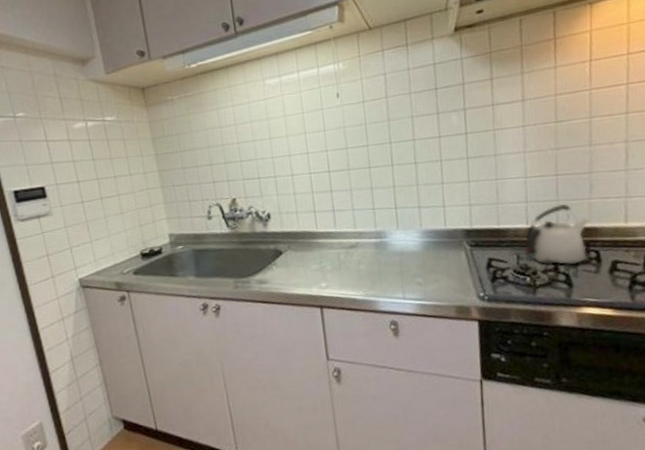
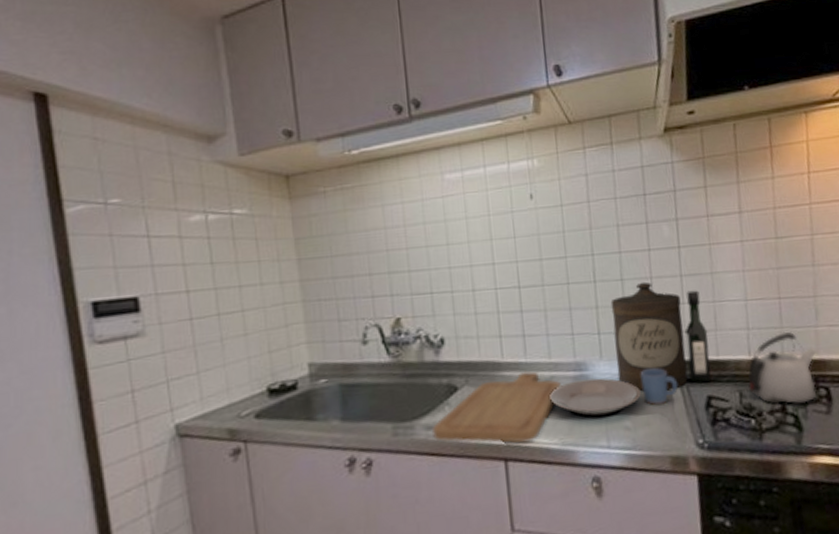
chopping board: none [263,238,365,295] -> present [431,370,561,444]
plate: none [355,244,431,276] -> present [549,378,641,419]
canister: none [405,164,472,254] -> present [610,281,688,391]
mug: none [431,236,463,266] -> present [641,368,678,406]
bottle: none [469,170,493,248] -> present [684,290,712,383]

